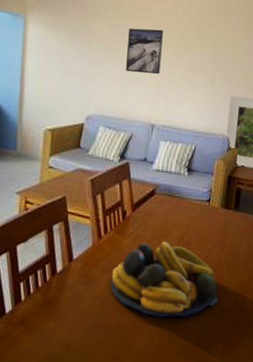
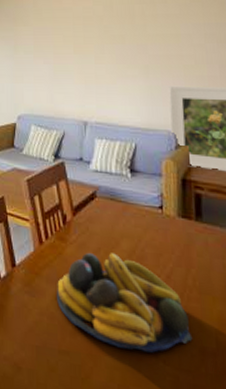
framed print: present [126,28,163,75] -> none [50,26,87,71]

